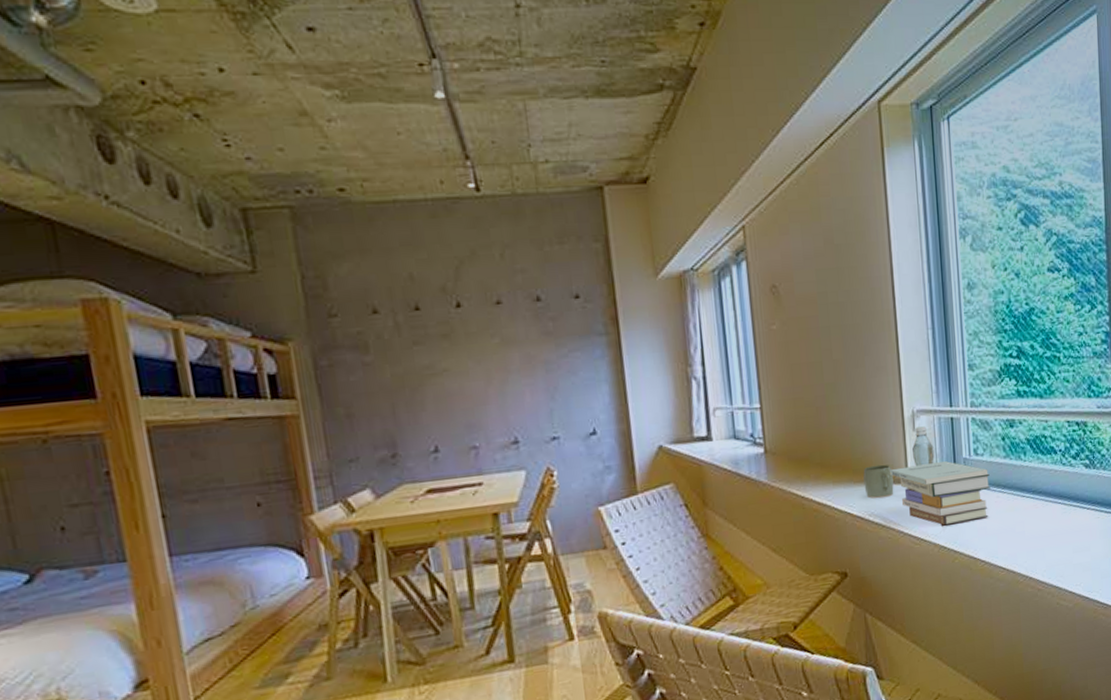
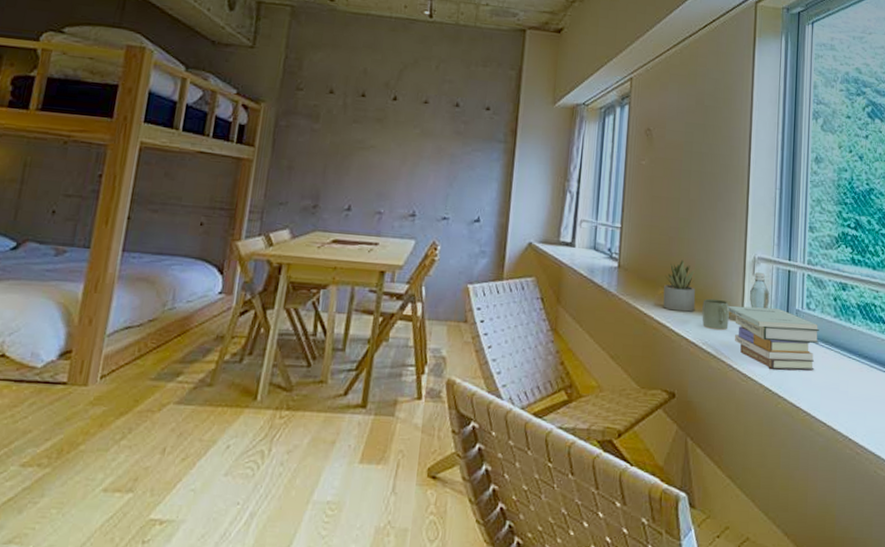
succulent plant: none [818,430,856,488] -> present [663,260,696,312]

